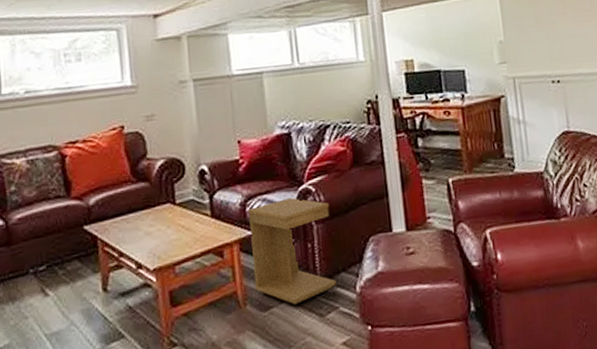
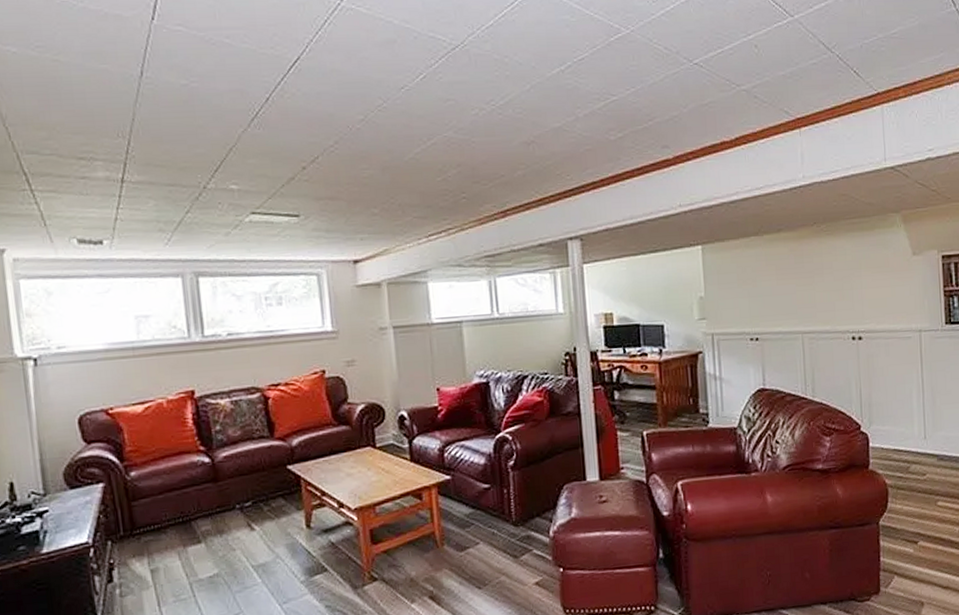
side table: present [248,198,337,305] -> none [446,445,531,546]

